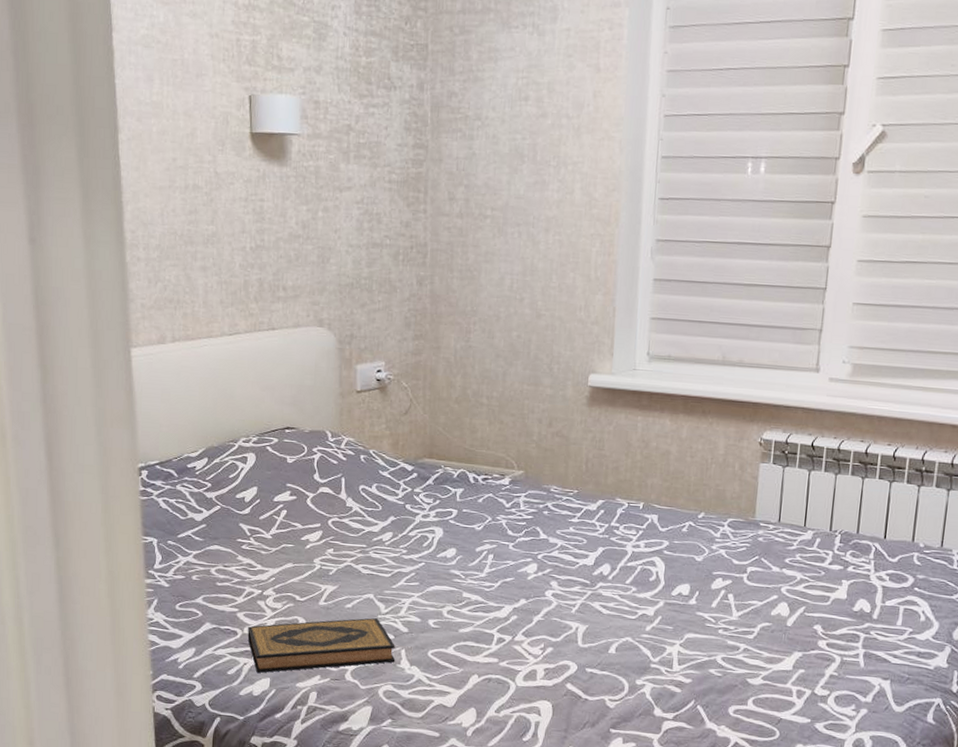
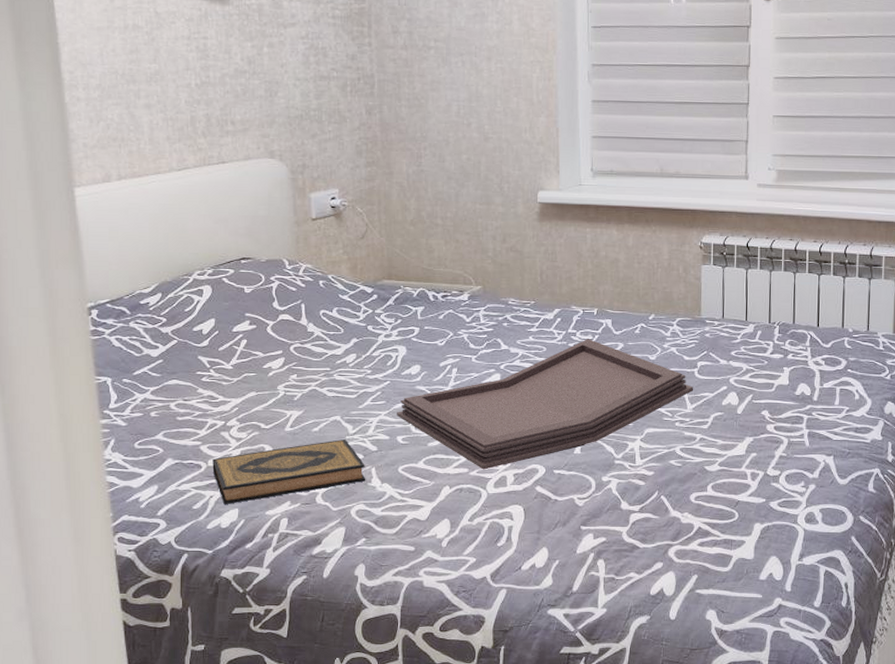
serving tray: none [429,534,742,662] -> present [397,339,694,470]

